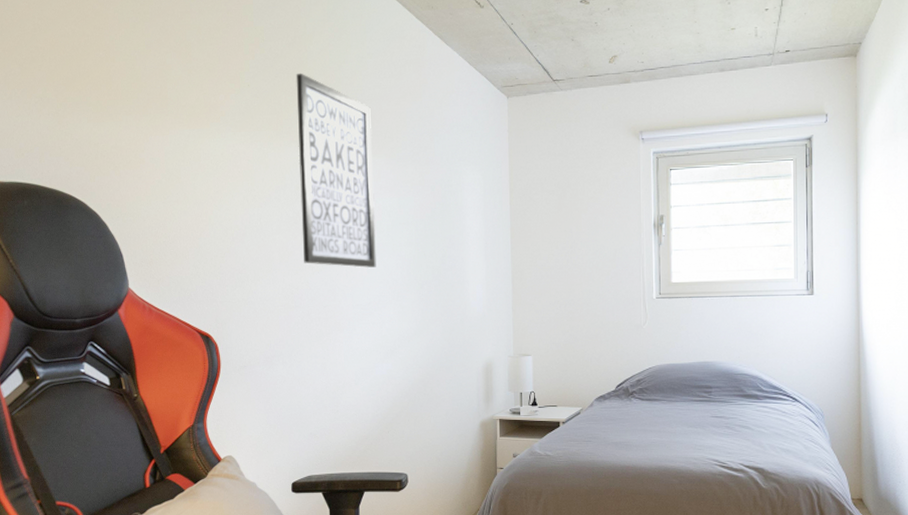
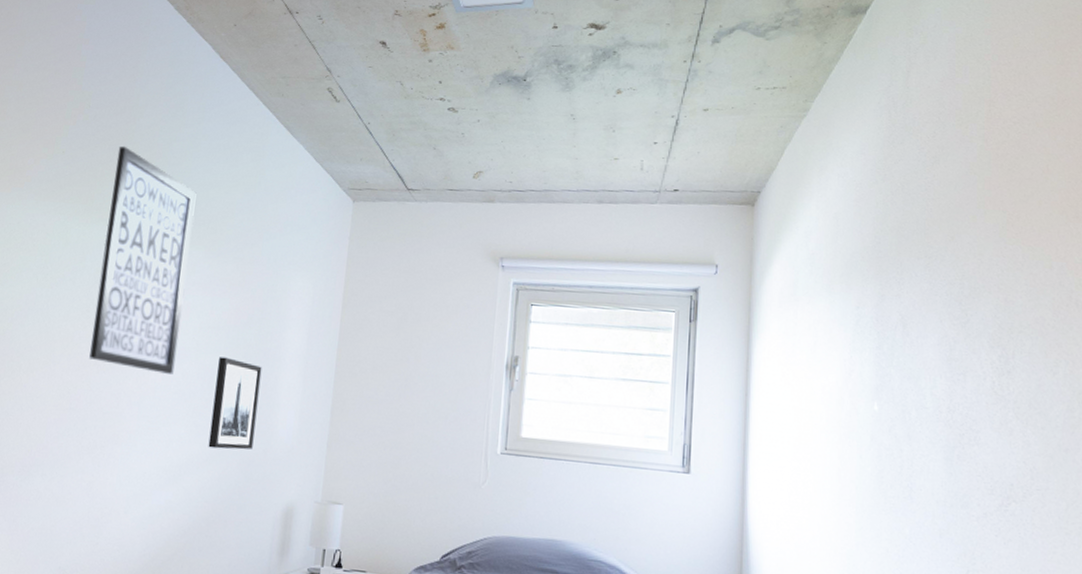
wall art: none [412,247,451,324] -> present [208,357,262,450]

